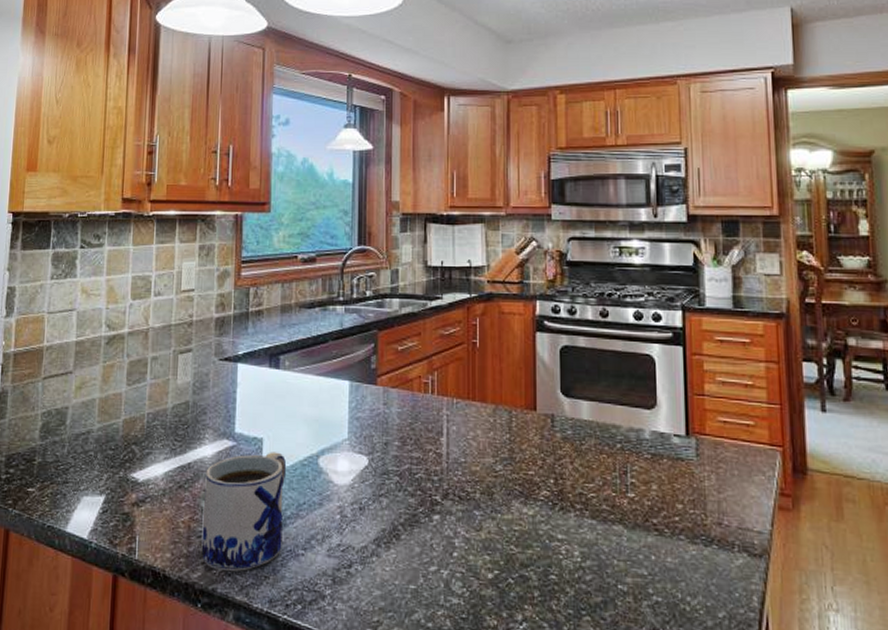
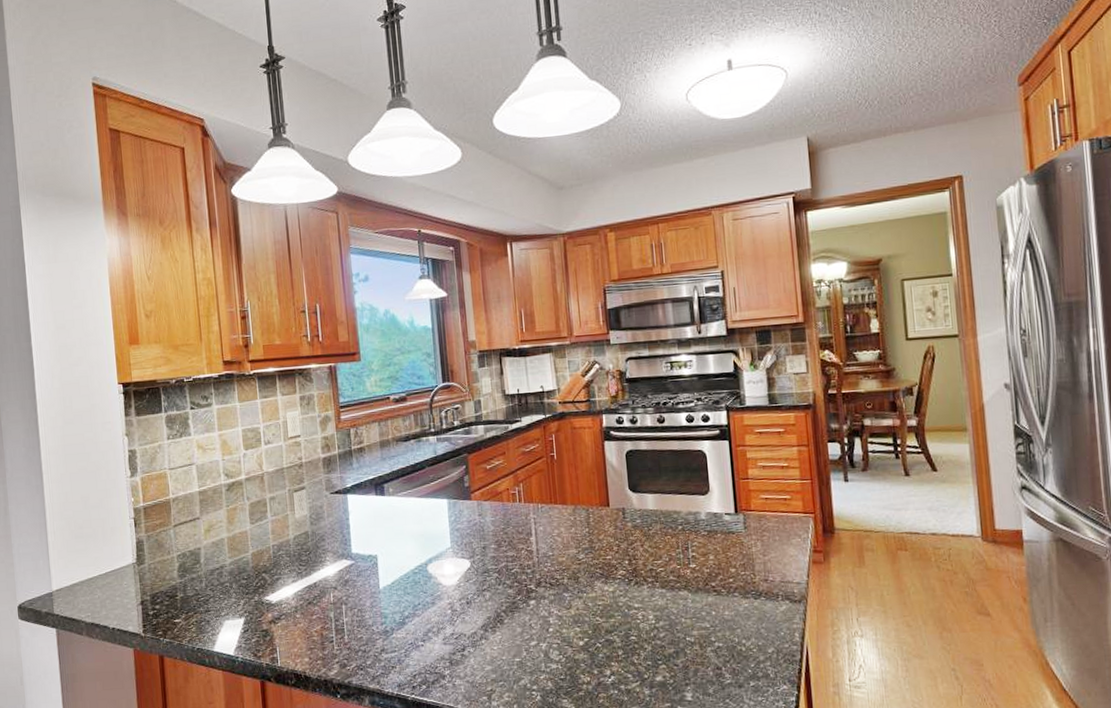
mug: present [201,452,287,572] -> none [330,565,404,667]

